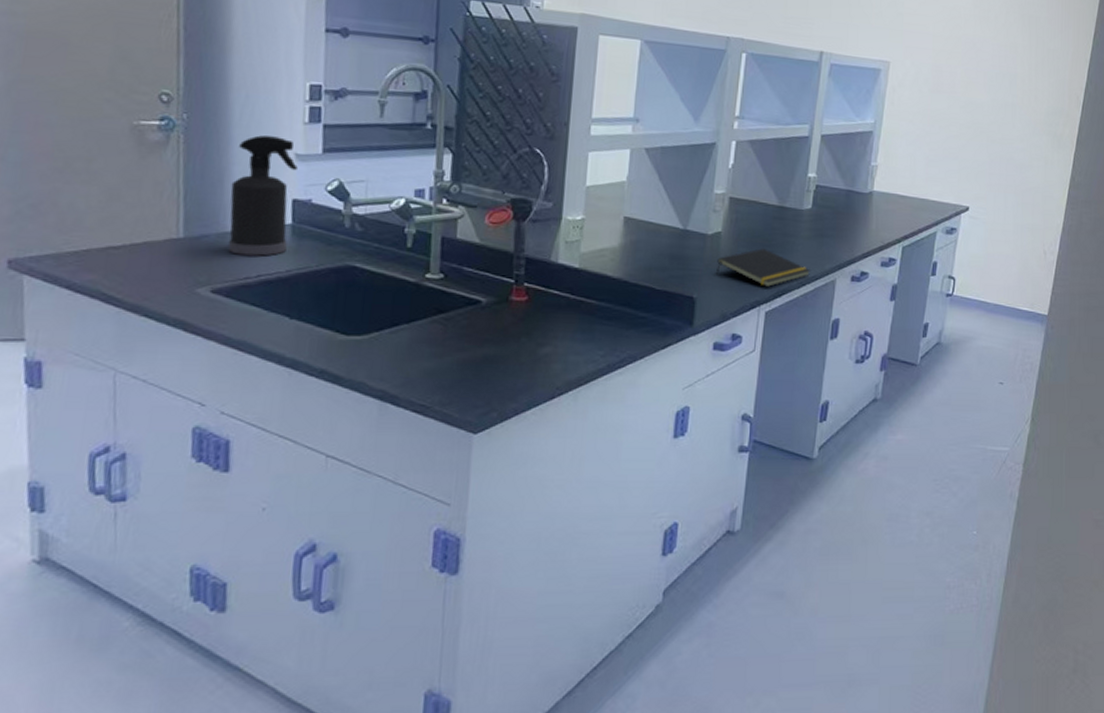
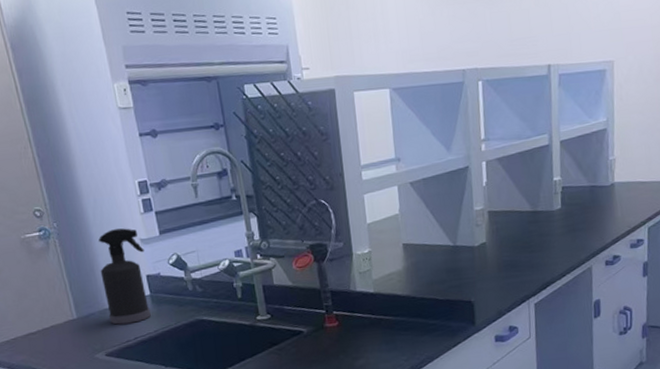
notepad: present [716,248,810,287] -> none [486,250,568,283]

